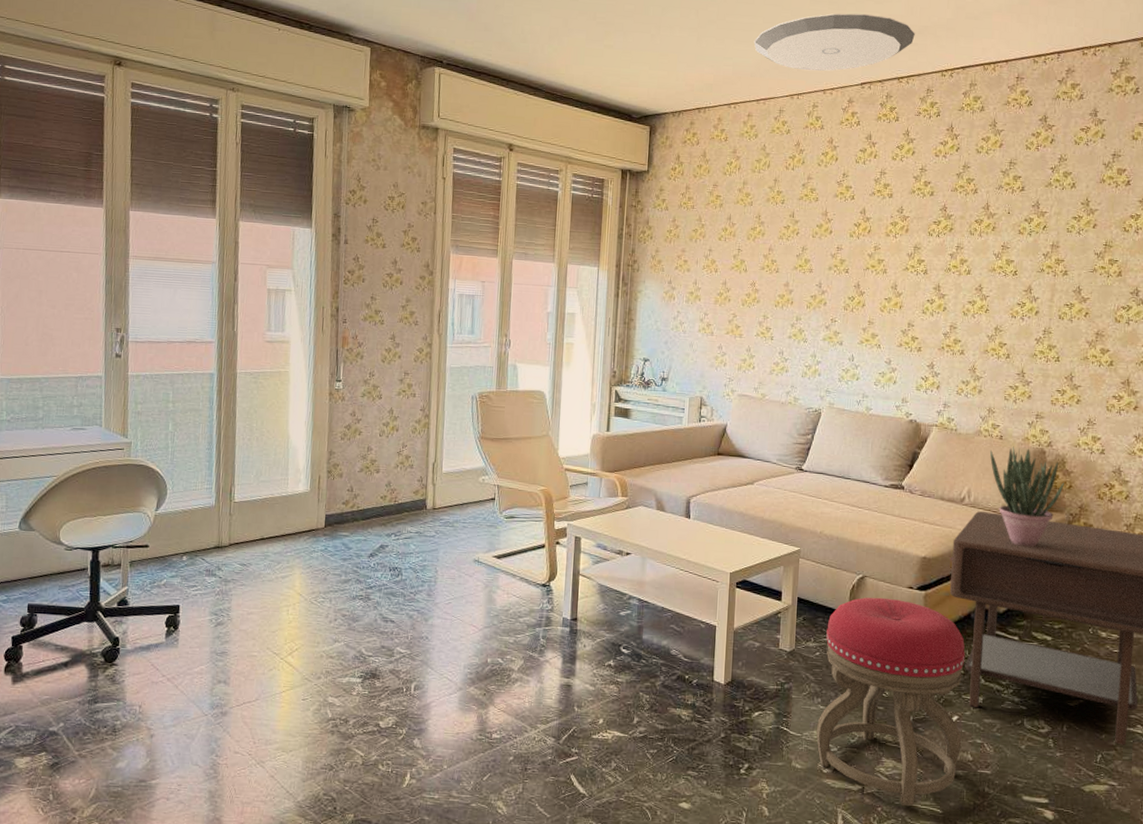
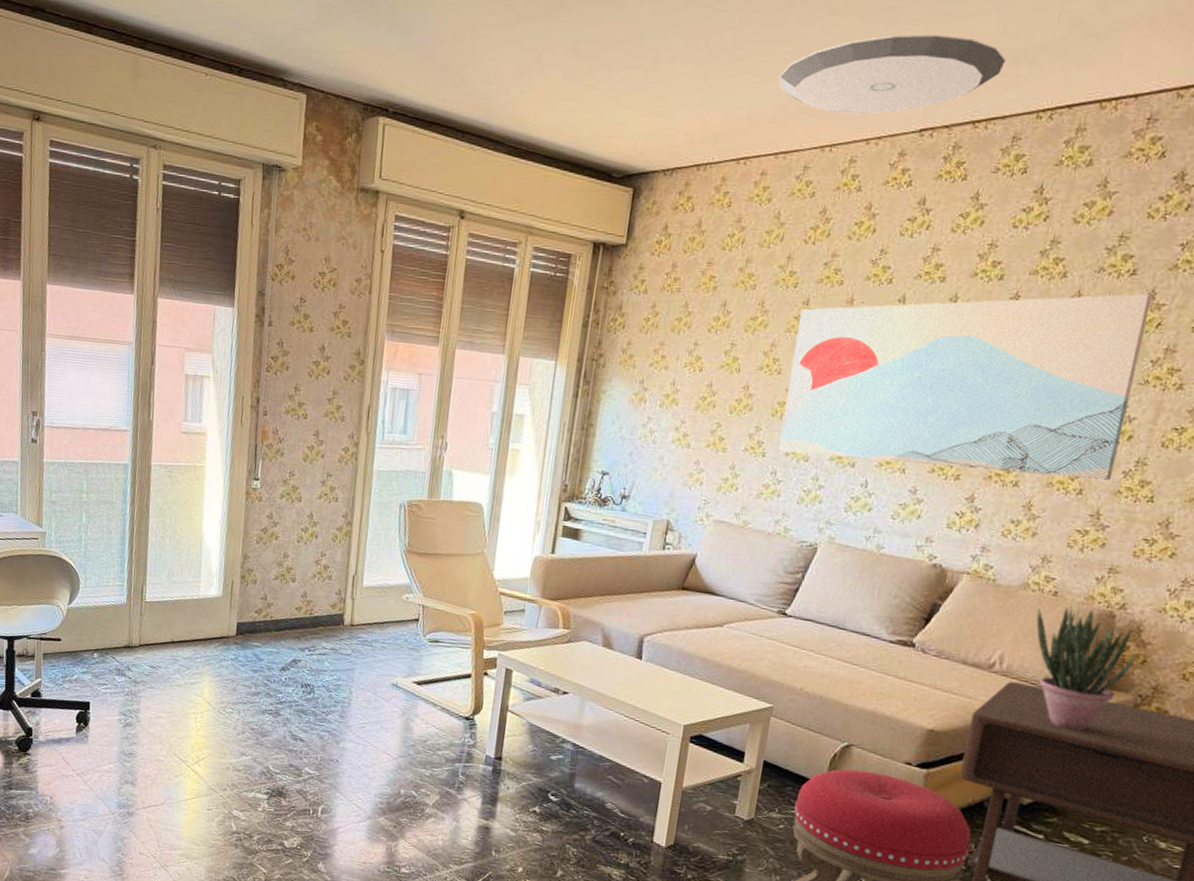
wall art: none [783,204,1038,346] -> present [778,293,1153,480]

